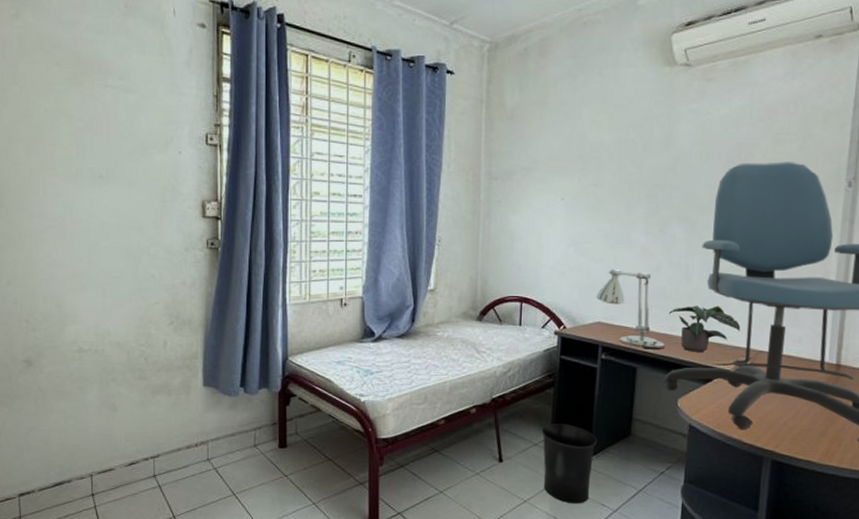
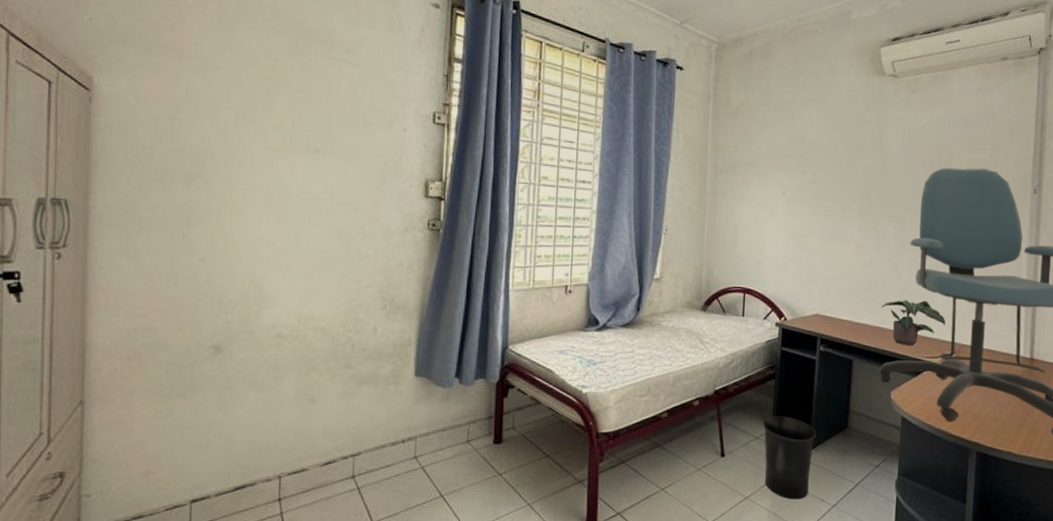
desk lamp: present [595,268,665,349] -> none [814,262,878,342]

